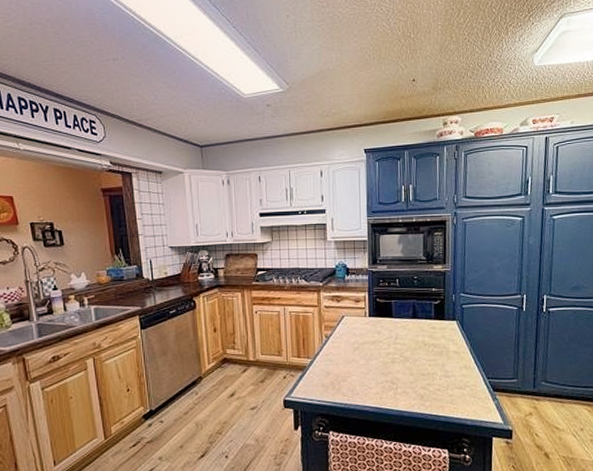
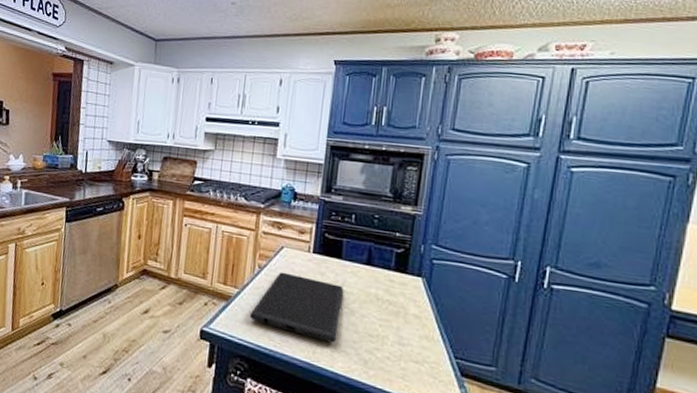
cutting board: none [324,337,398,388] -> present [249,272,344,343]

